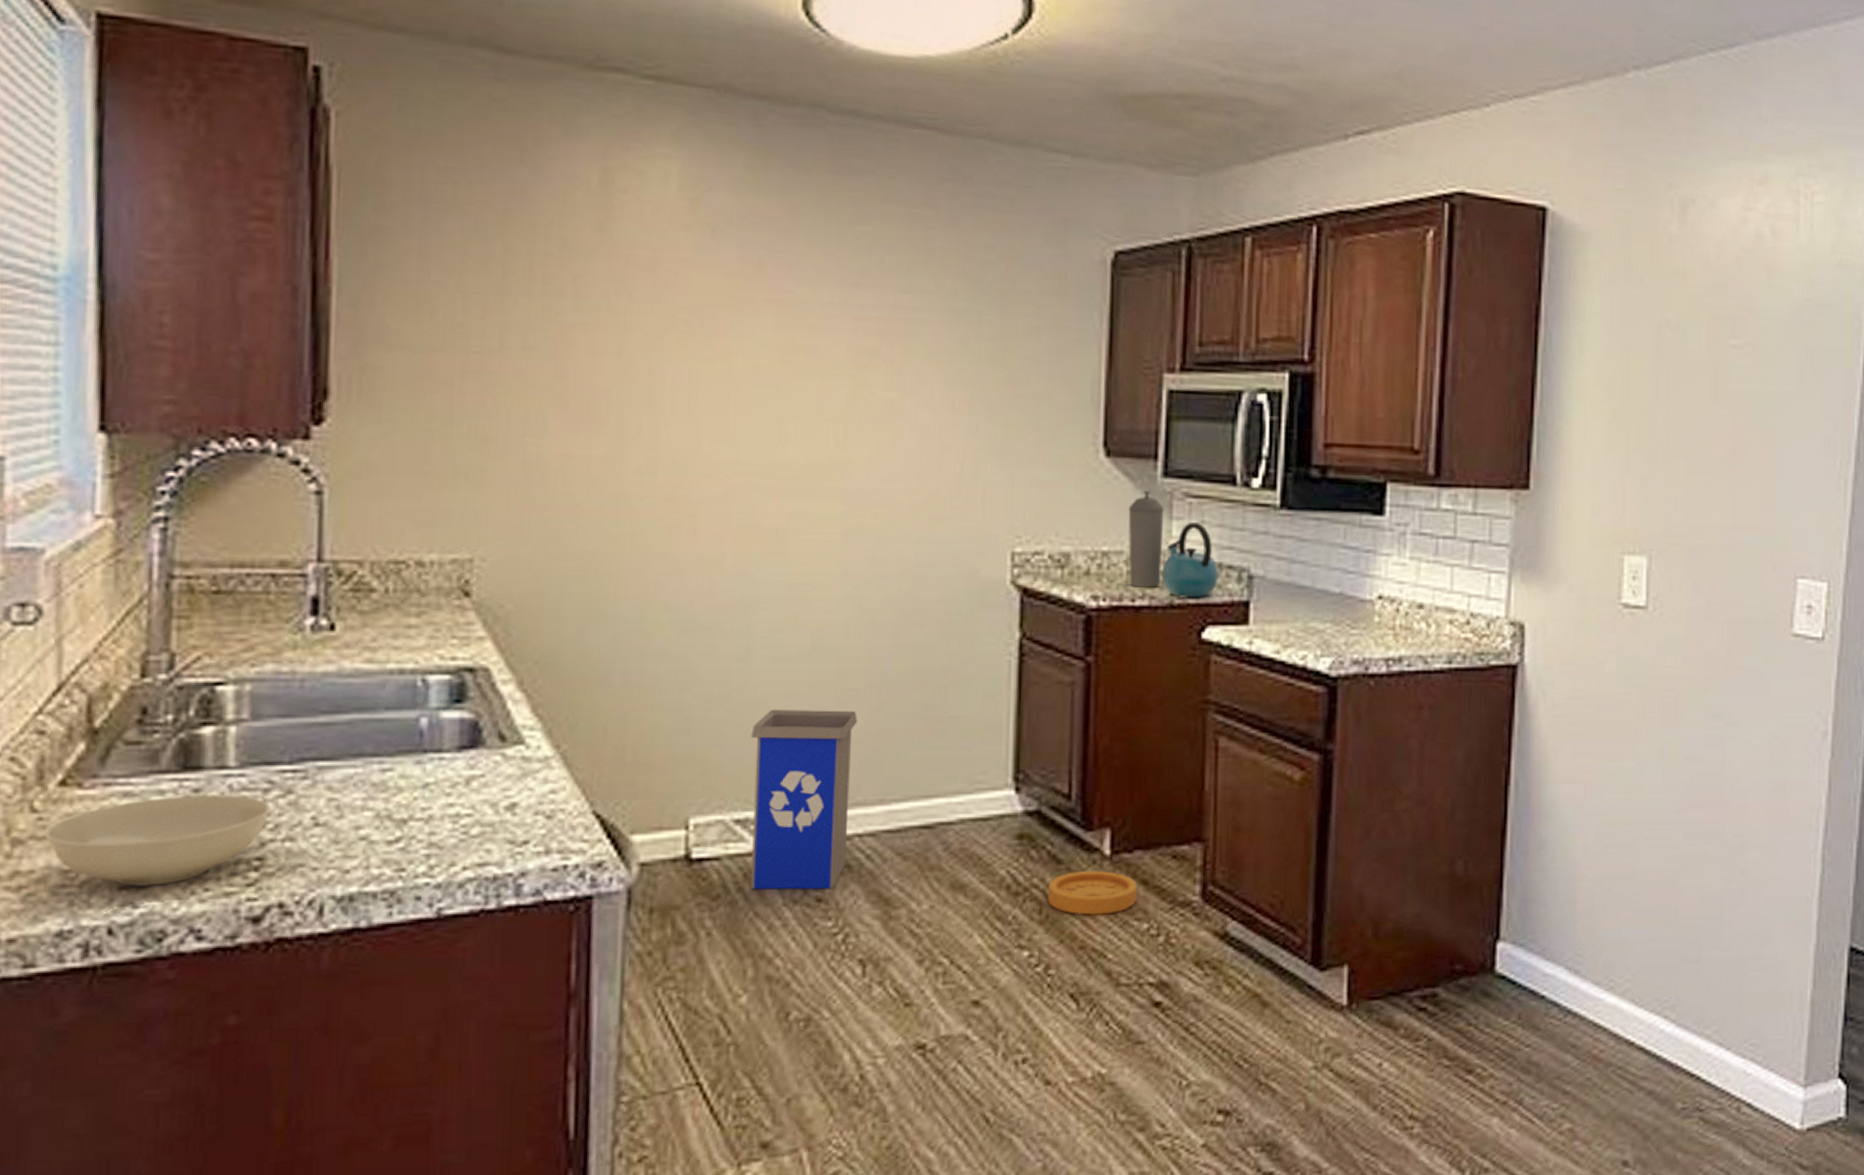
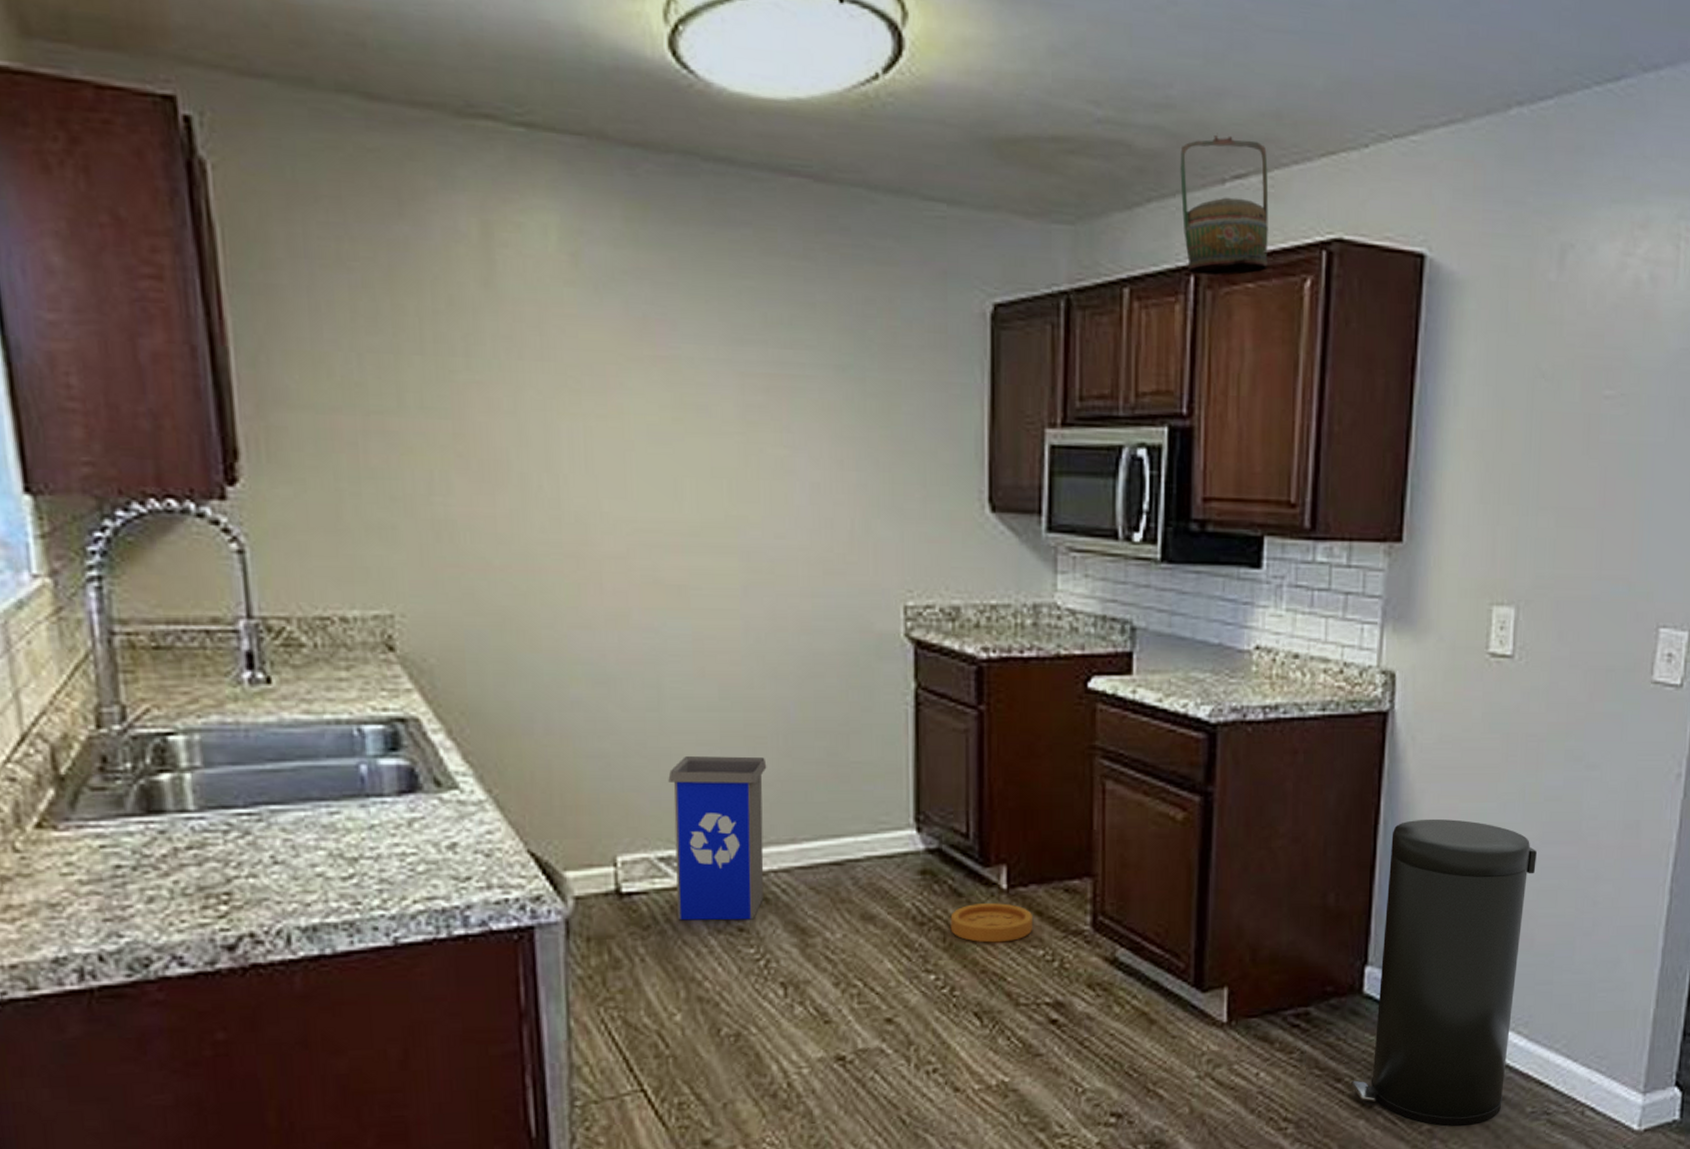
bowl: present [44,794,271,886] -> none [28,835,232,918]
canister: present [1128,490,1164,588] -> none [1014,544,1049,640]
kettle: present [1161,522,1219,598] -> none [1048,576,1103,649]
decorative basket: none [1303,92,1391,227] -> present [1180,133,1269,276]
pedal bin: none [1484,779,1678,1125] -> present [1351,818,1537,1126]

